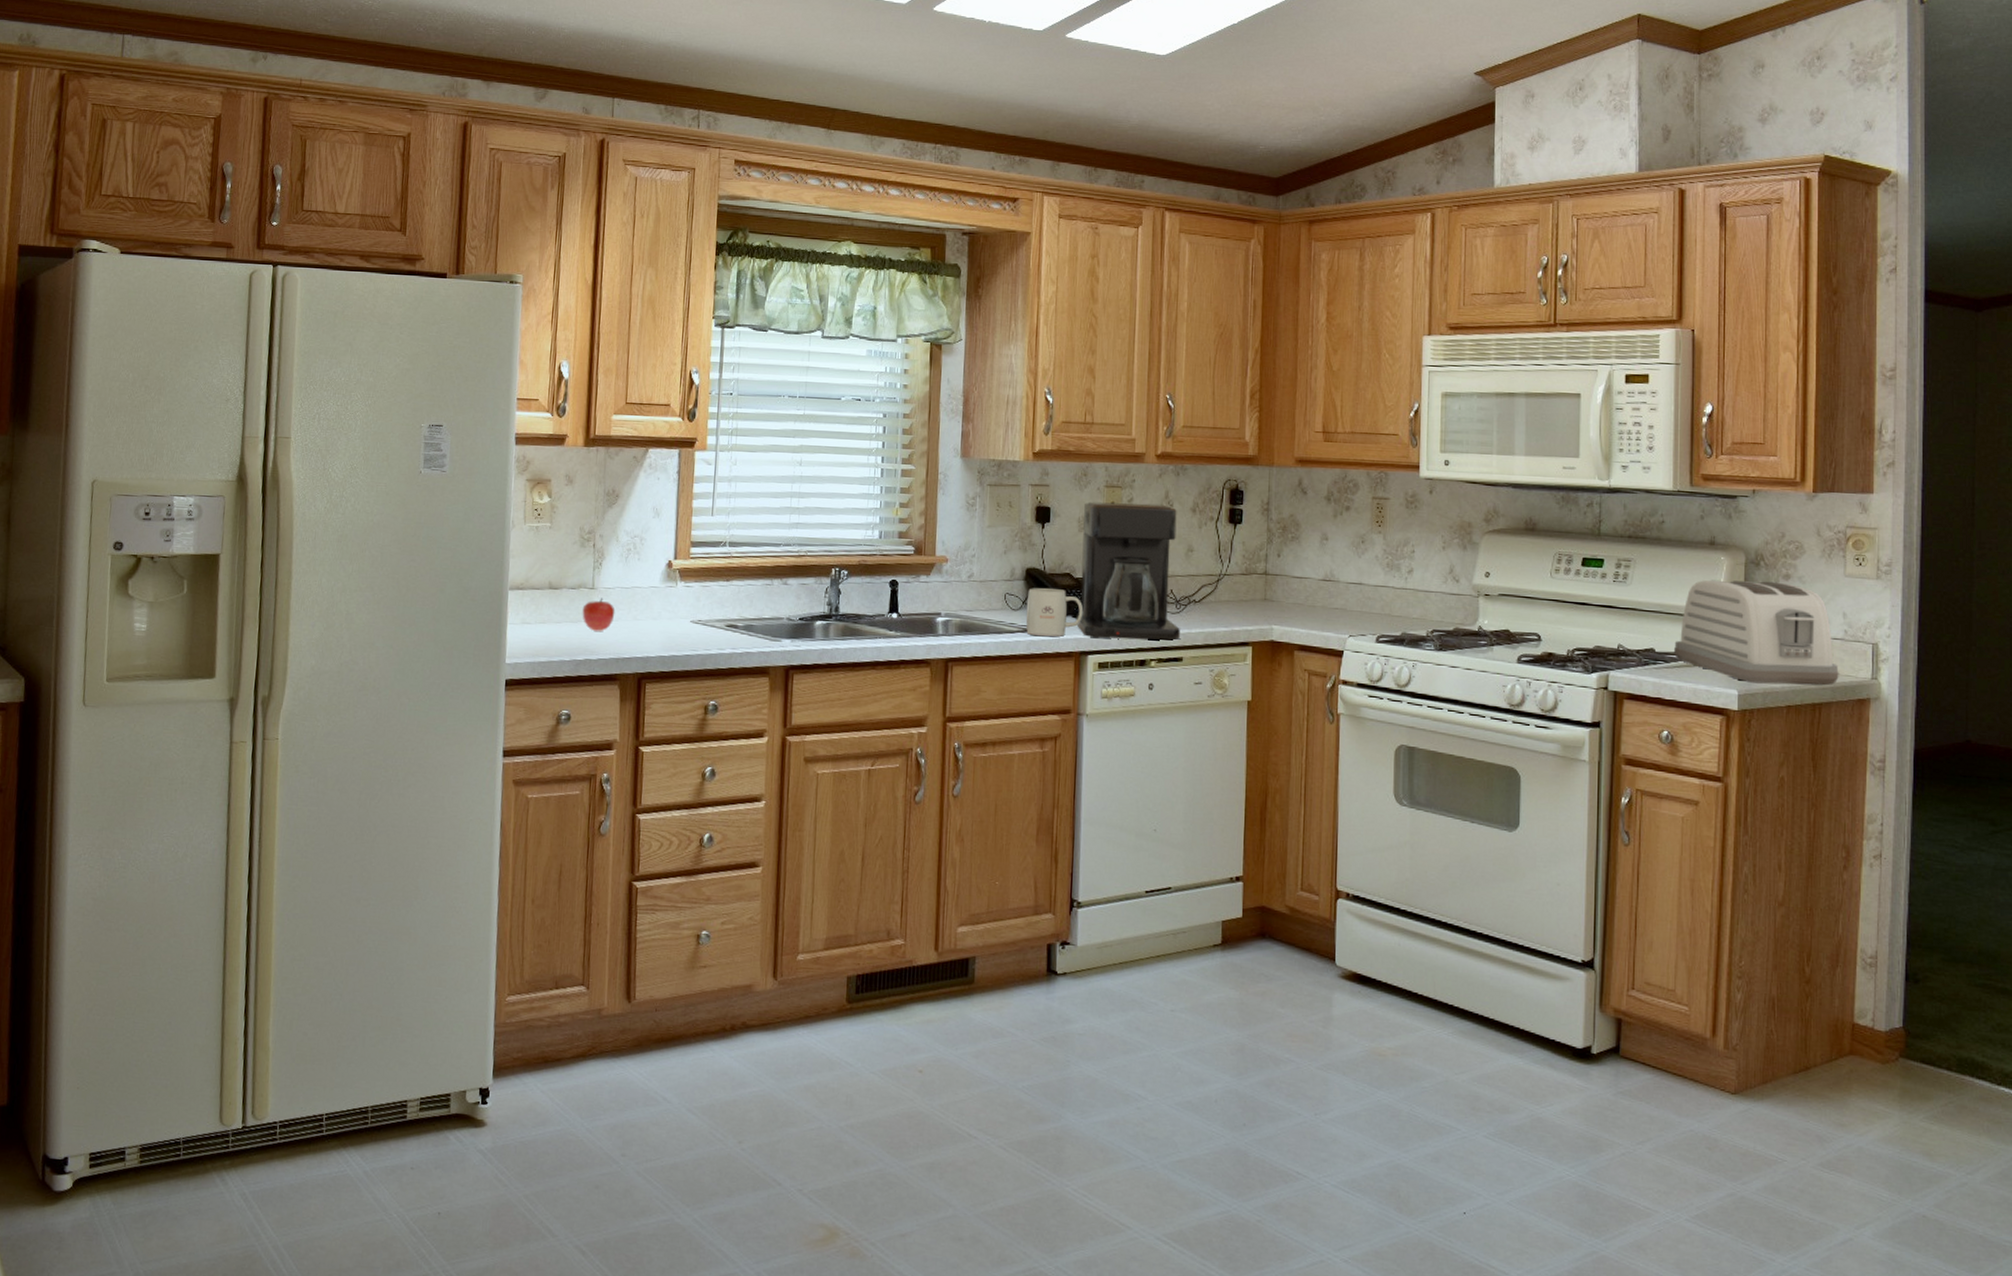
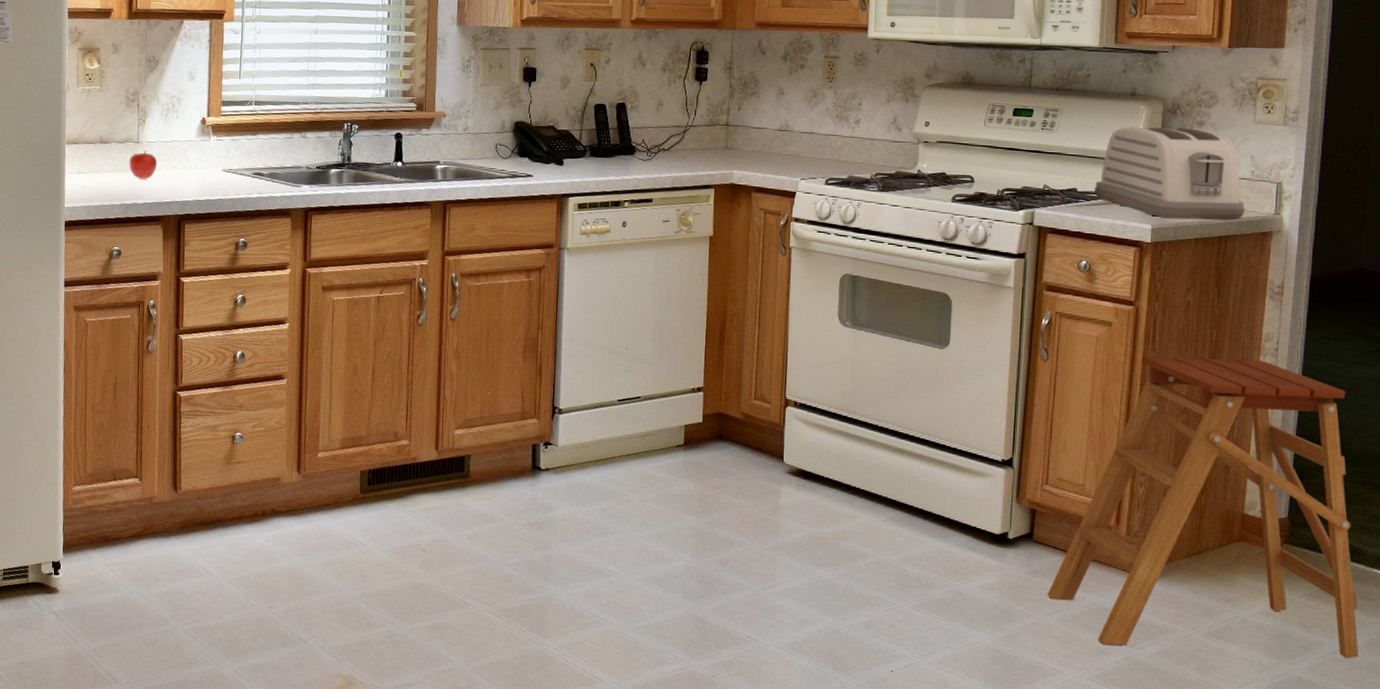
mug: present [1026,588,1084,637] -> none [514,139,565,182]
coffee maker: present [1075,501,1180,642] -> none [558,63,651,185]
step ladder: none [1638,840,1989,1193] -> present [1047,356,1359,659]

